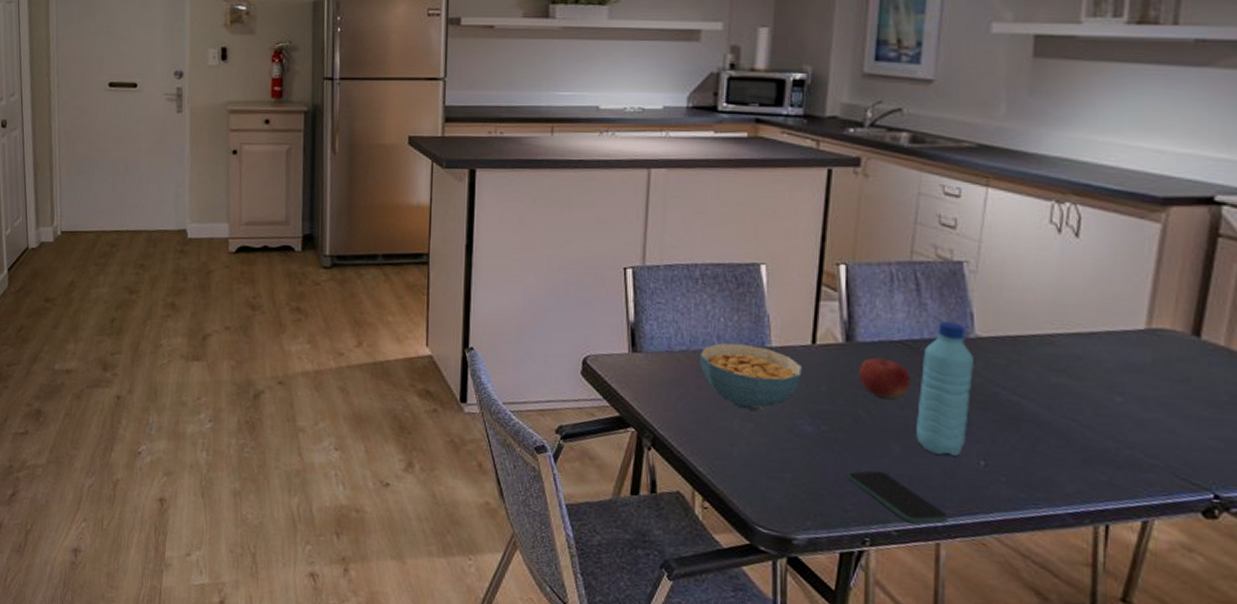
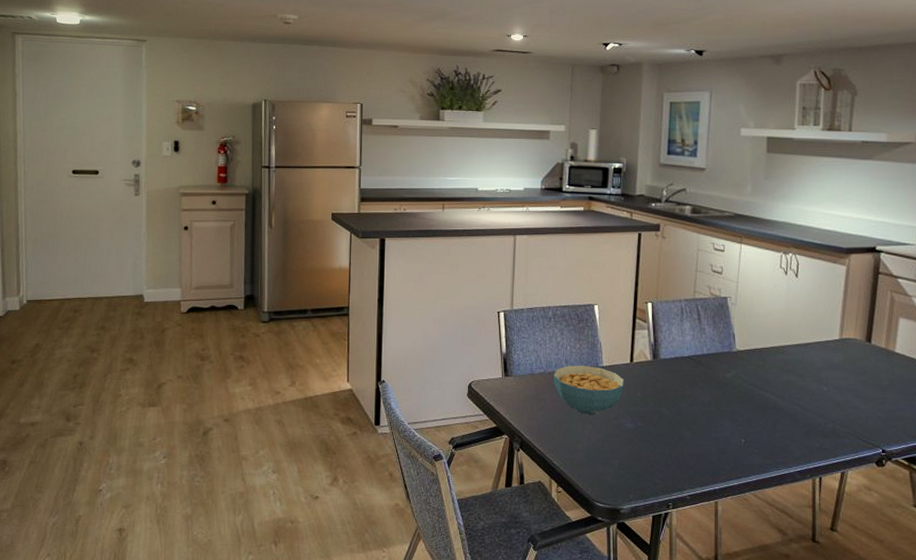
smartphone: present [847,470,948,524] -> none [656,453,722,489]
fruit: present [858,356,910,399] -> none [661,368,696,399]
water bottle: present [917,321,973,456] -> none [701,341,736,437]

